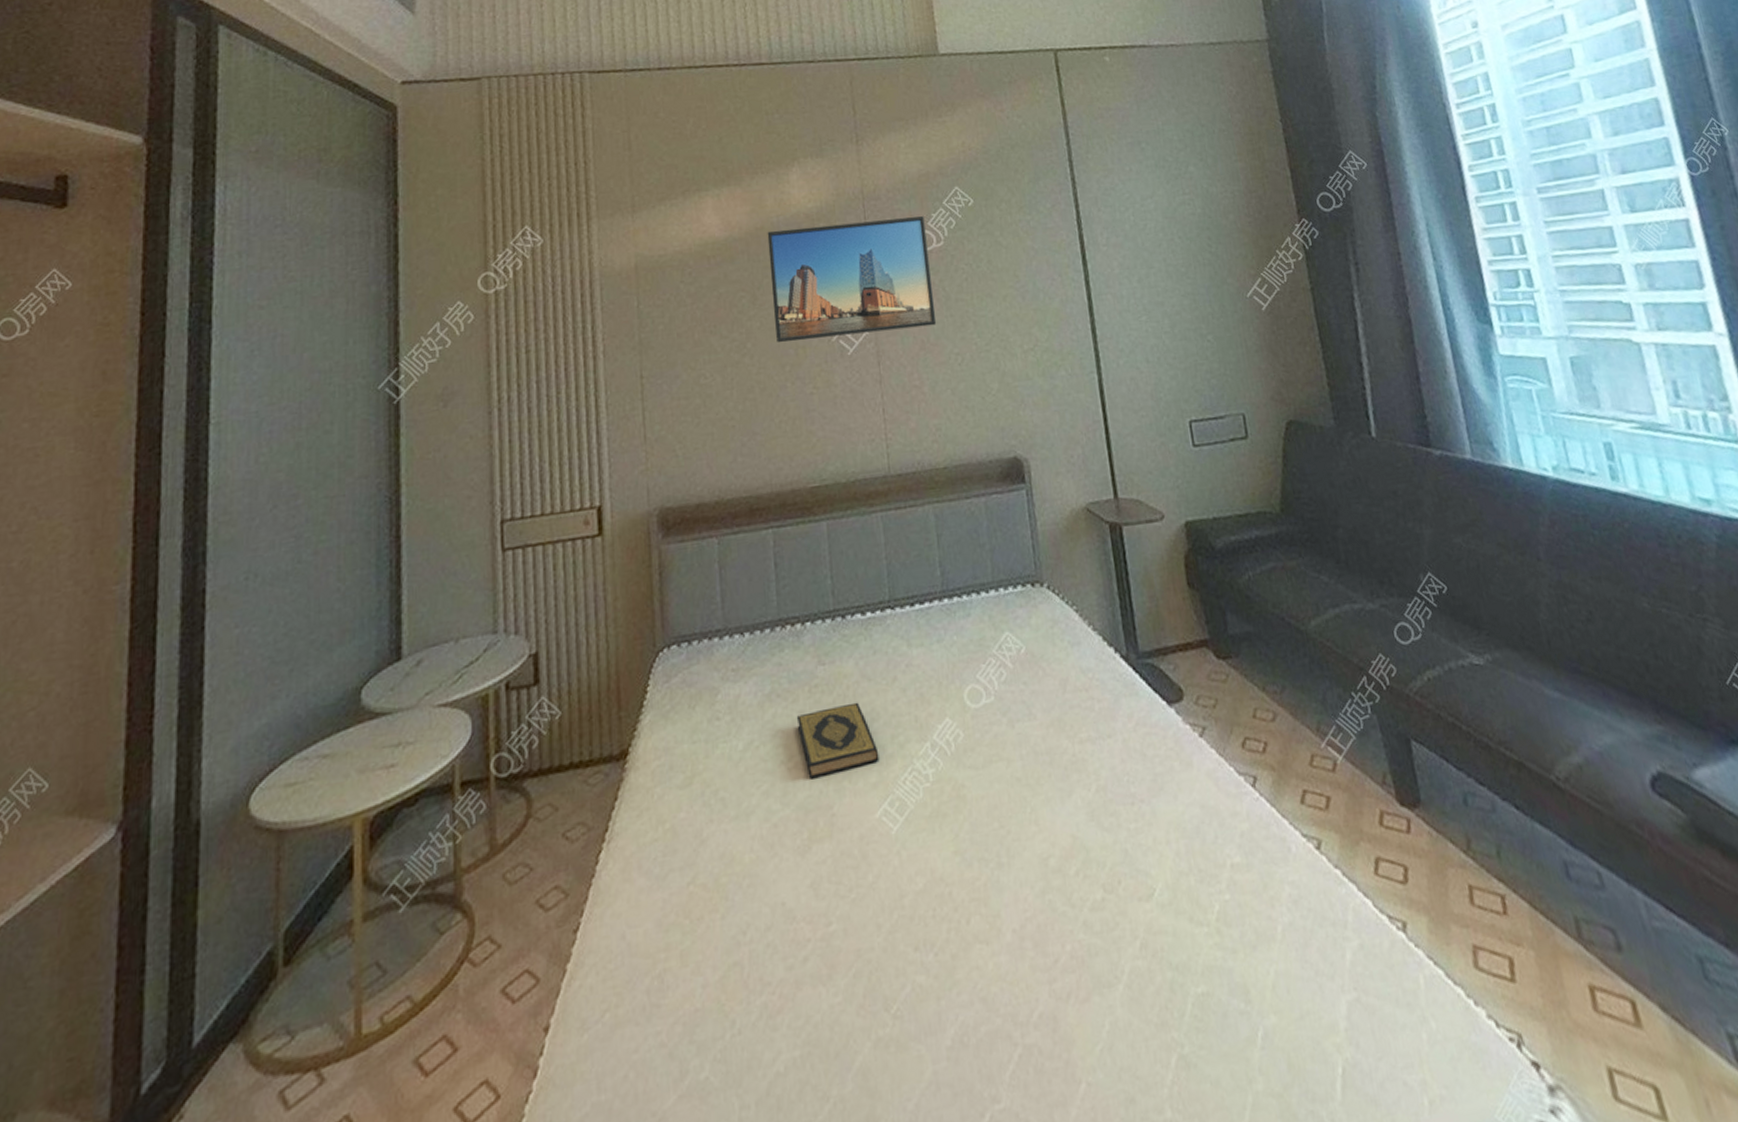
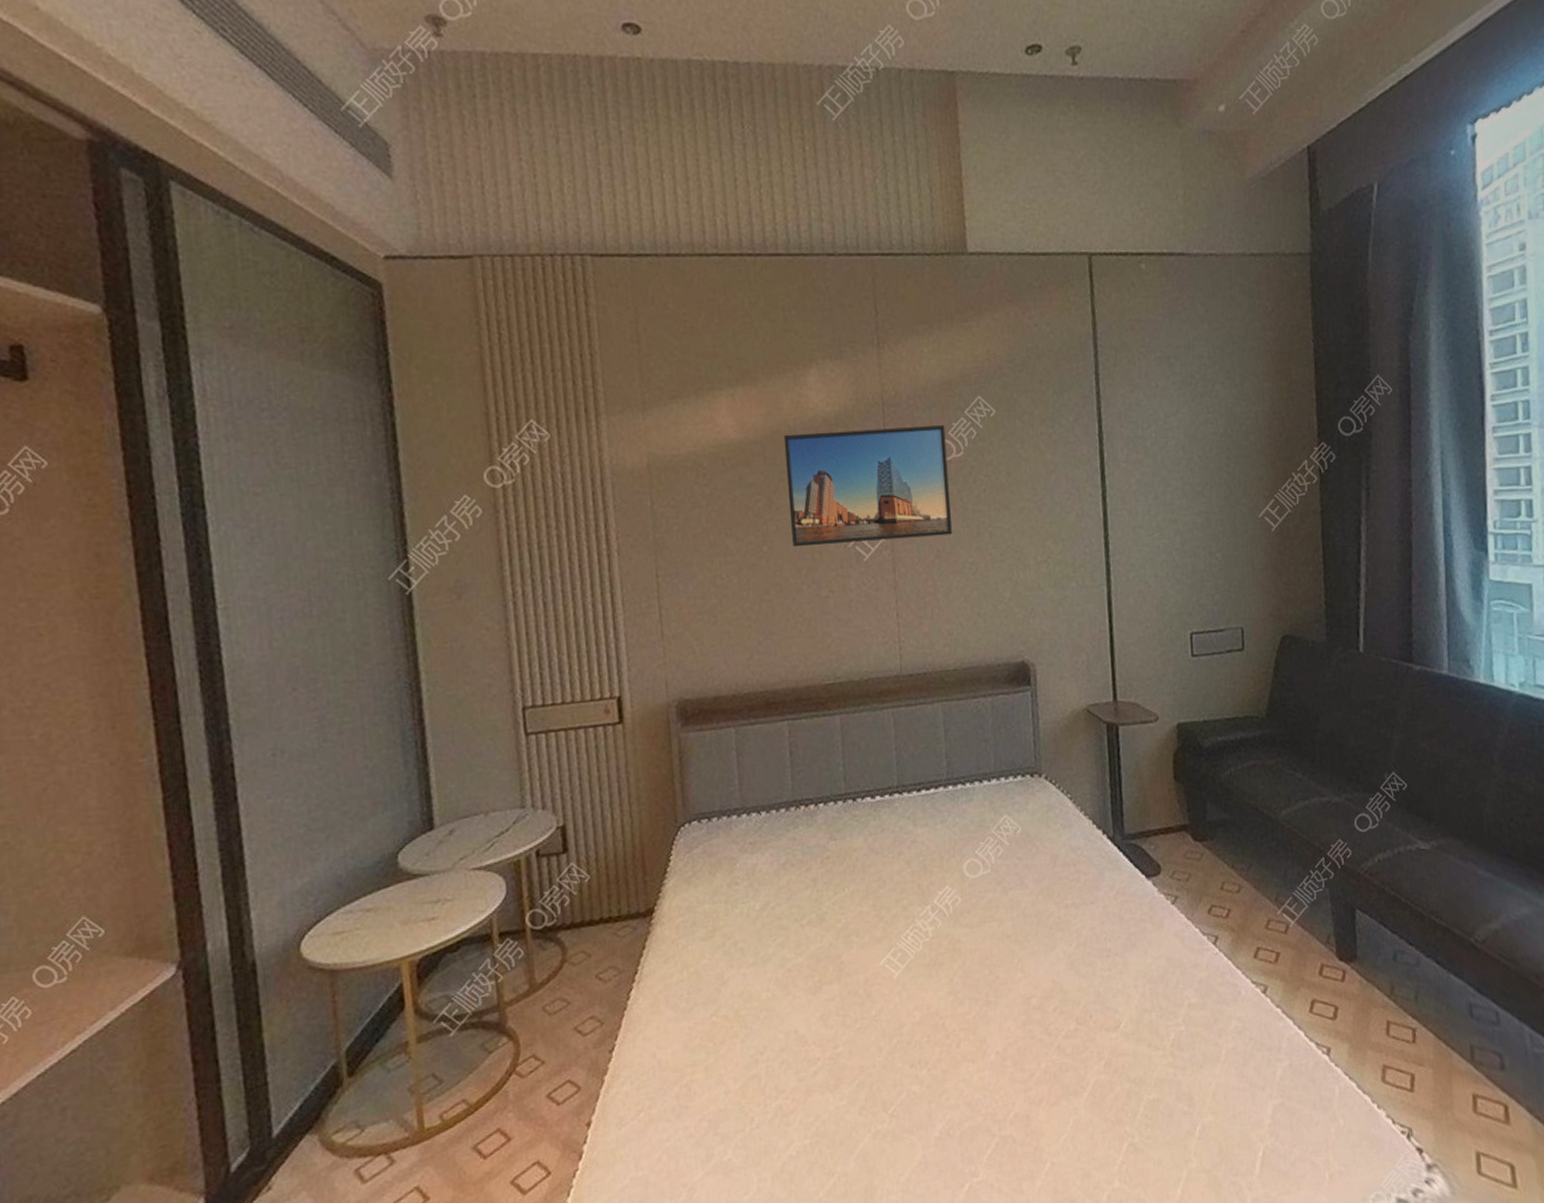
hardback book: present [796,702,879,780] -> none [809,871,884,934]

